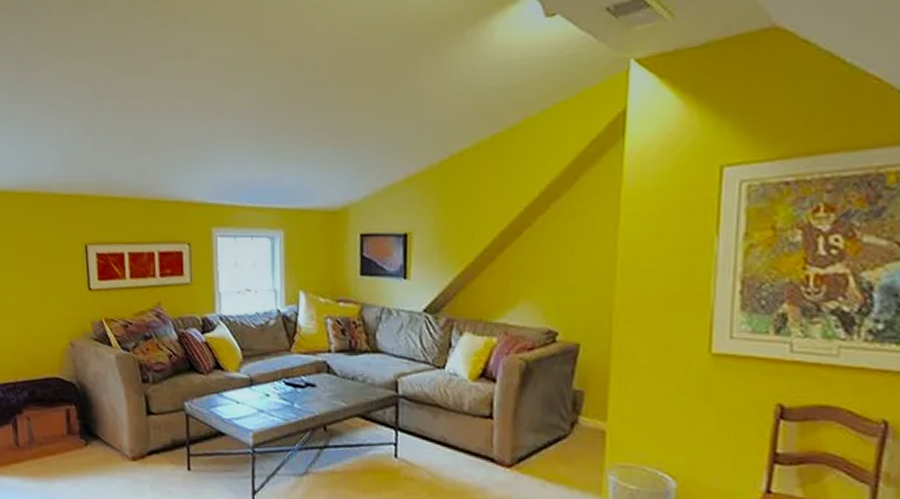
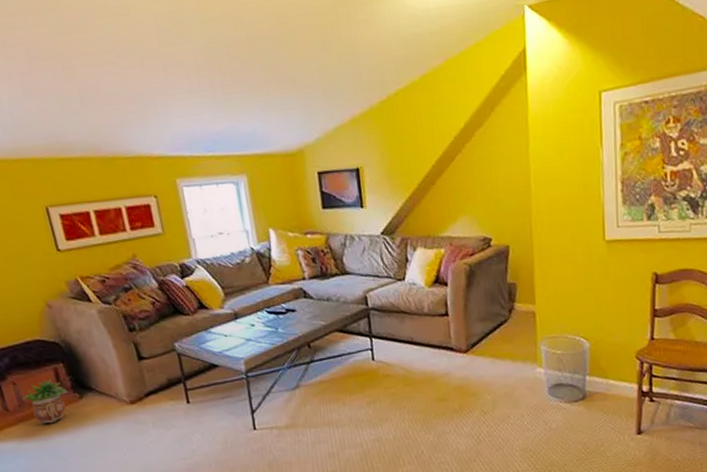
potted plant: none [33,418,76,467] -> present [22,377,68,424]

